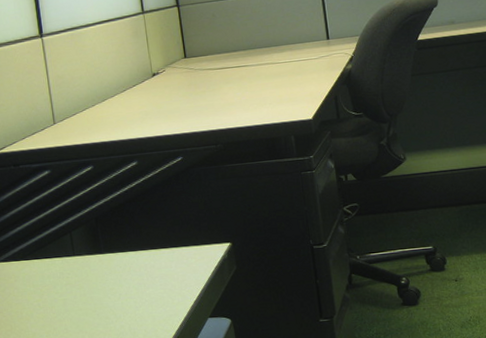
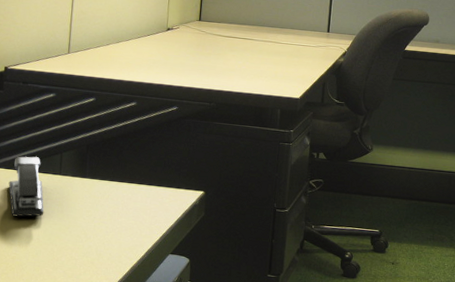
stapler: none [22,242,66,310] -> present [8,156,44,217]

